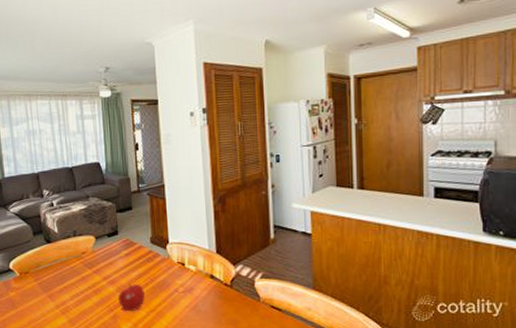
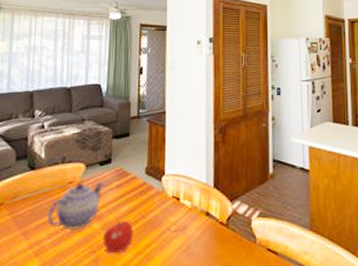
teapot: none [68,250,114,292] -> present [47,180,105,229]

